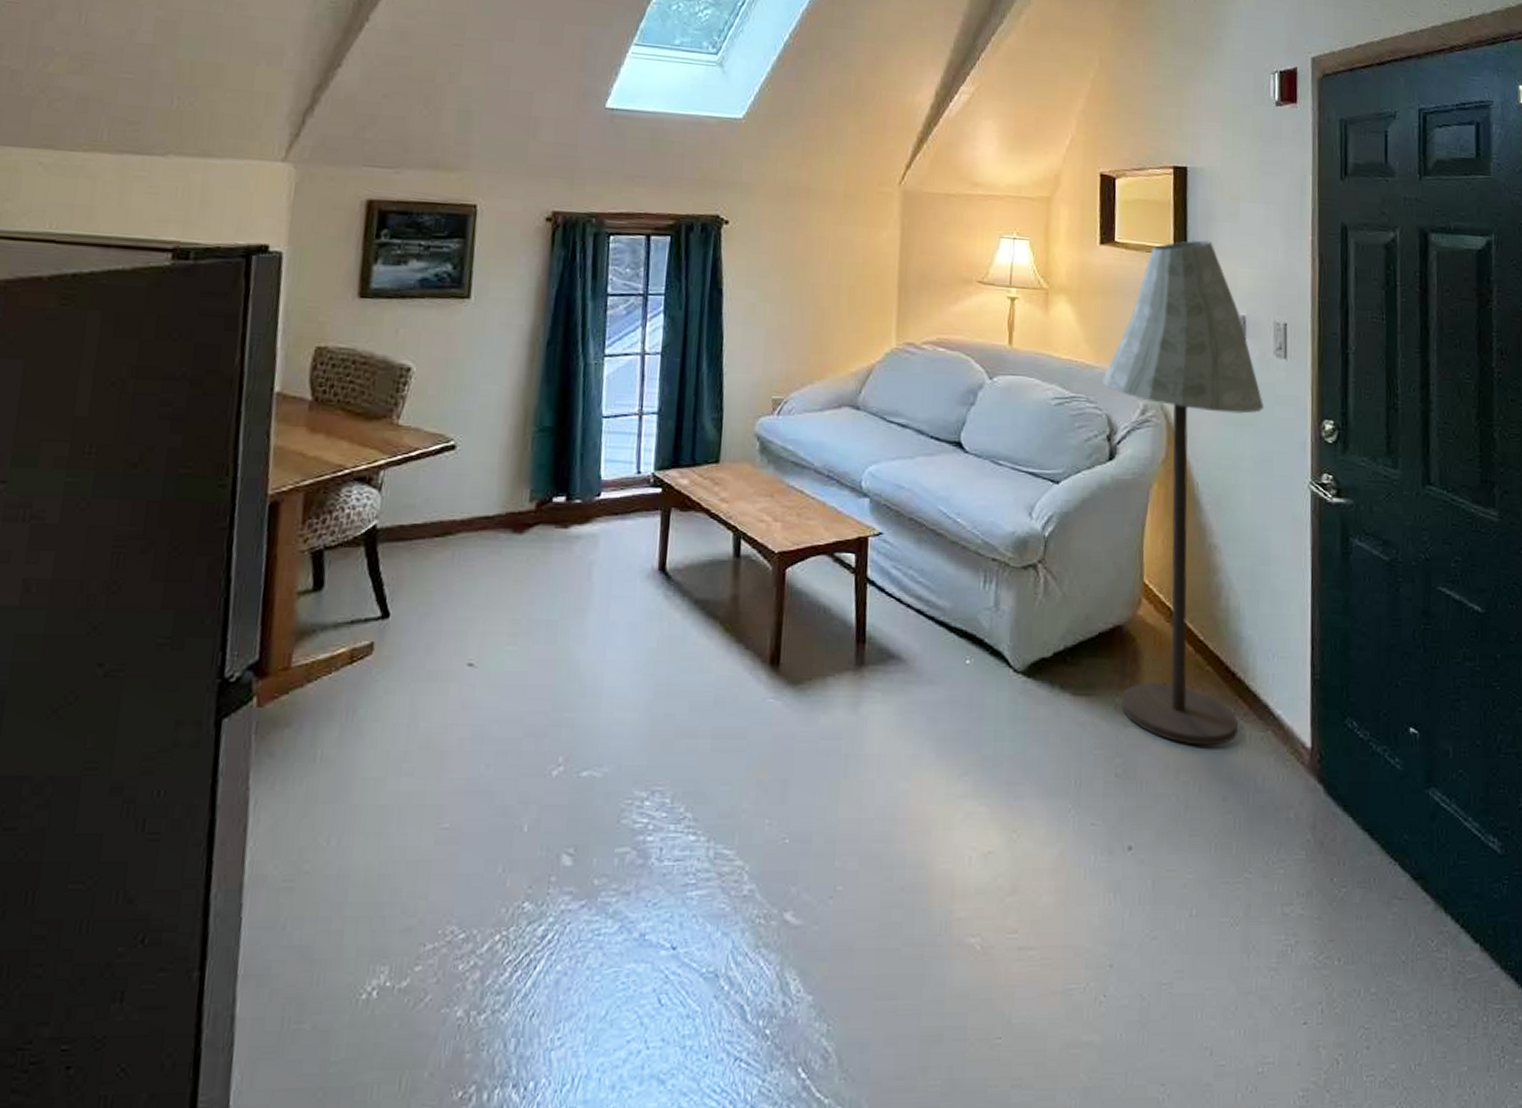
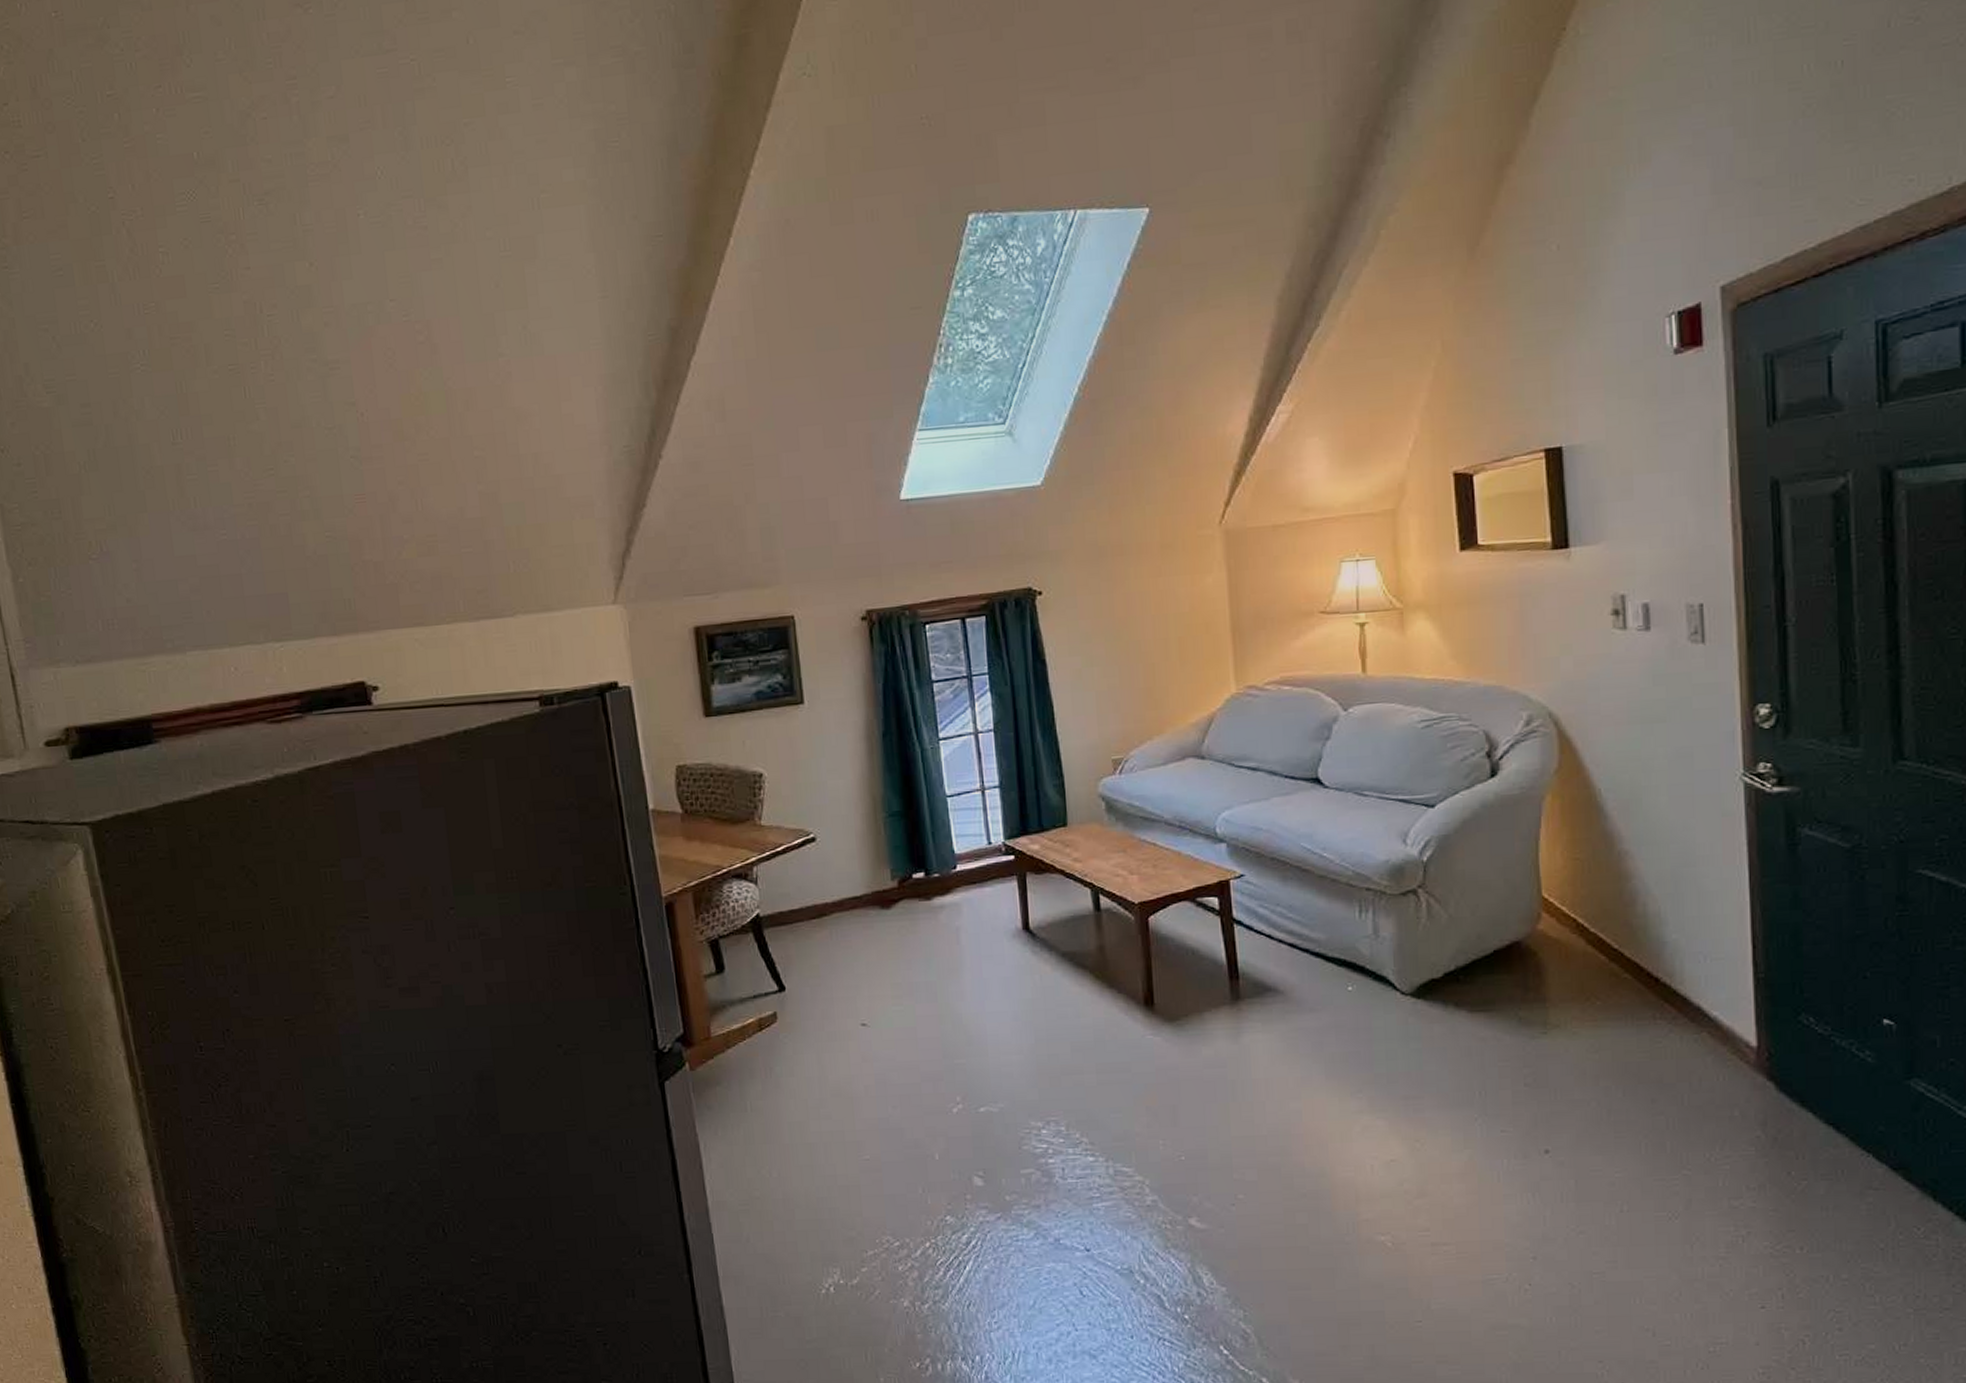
floor lamp: present [1102,240,1265,746] -> none [1476,526,1679,1052]

